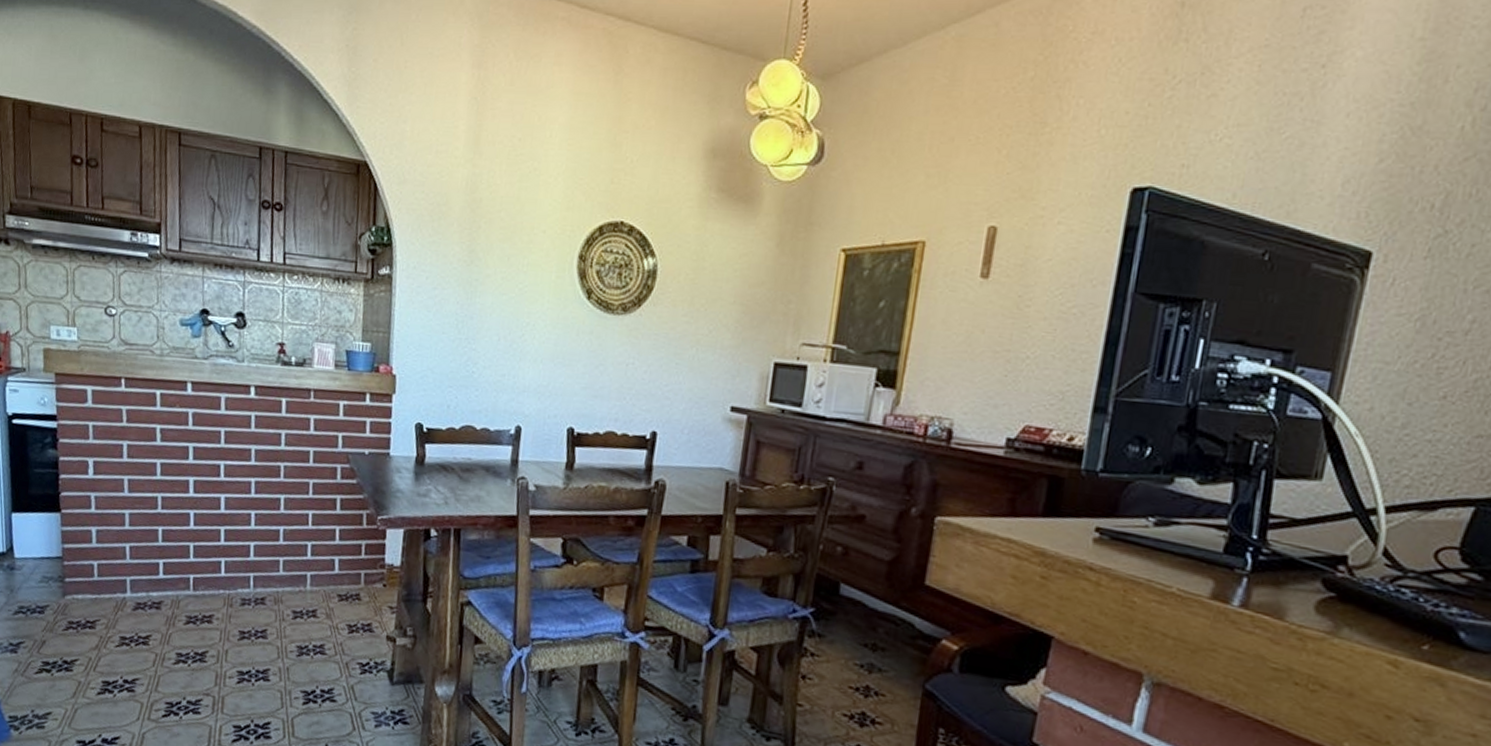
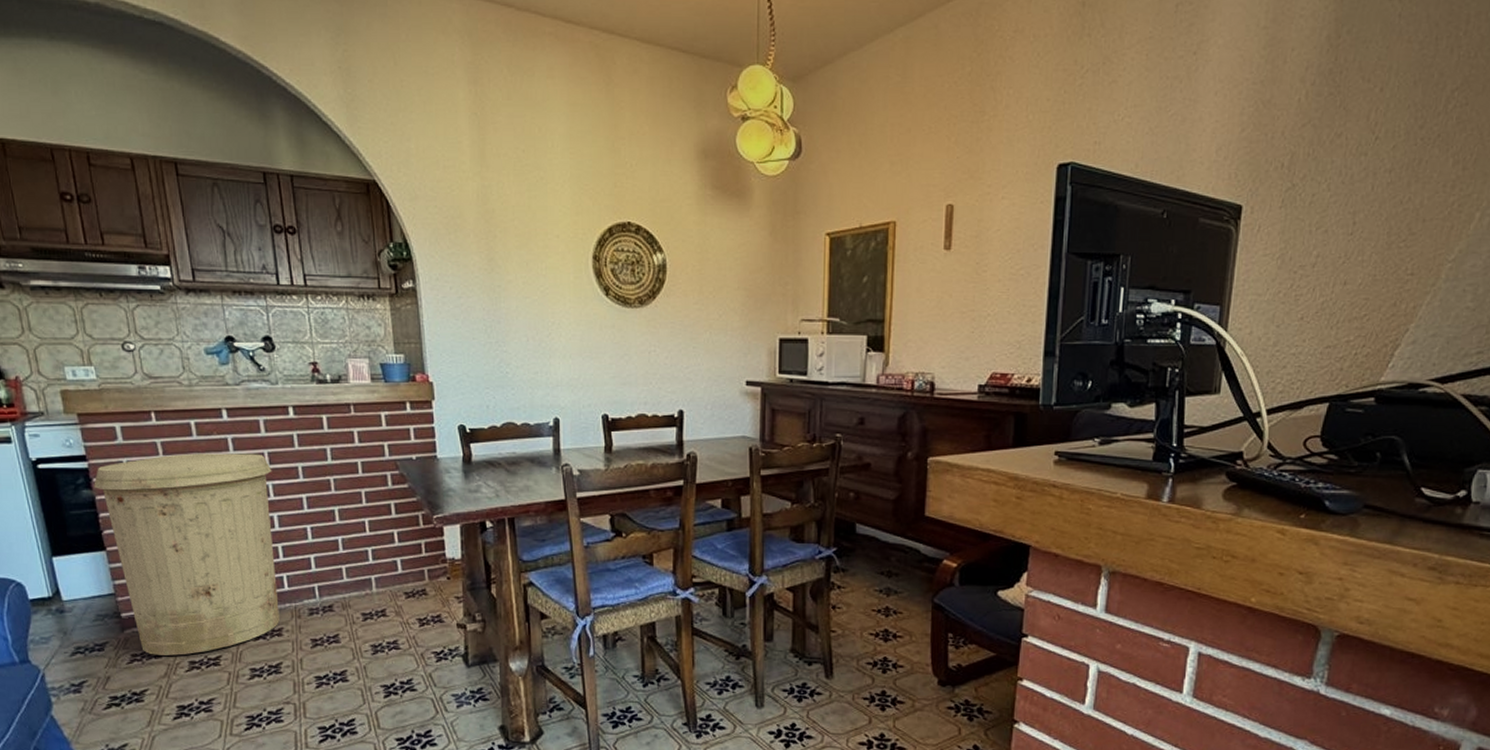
trash can: none [59,423,226,630] -> present [93,453,280,656]

